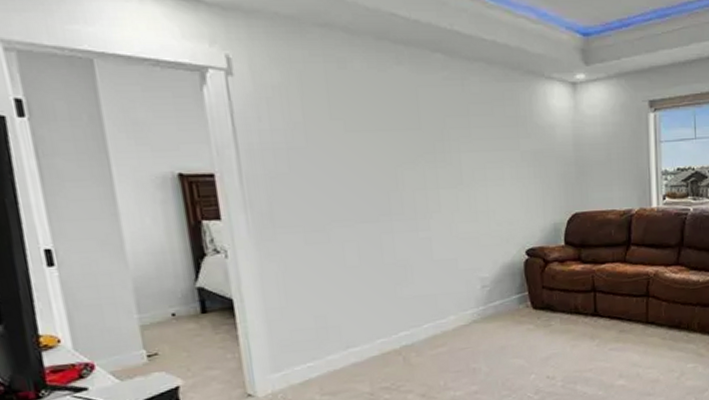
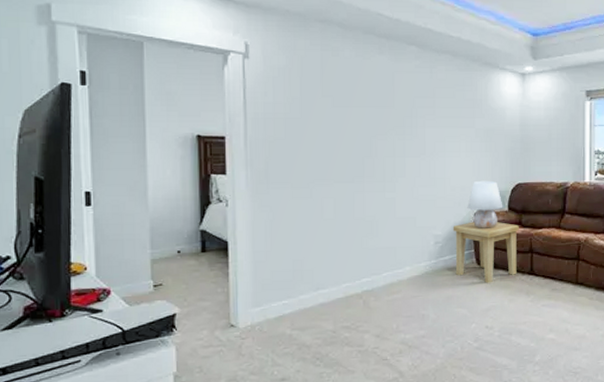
side table: none [501,259,579,329] -> present [452,221,519,283]
table lamp: none [516,211,559,269] -> present [467,180,503,230]

